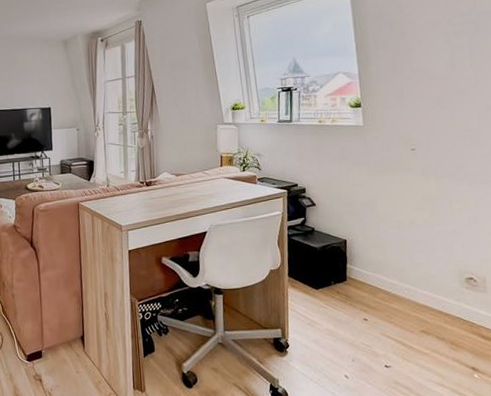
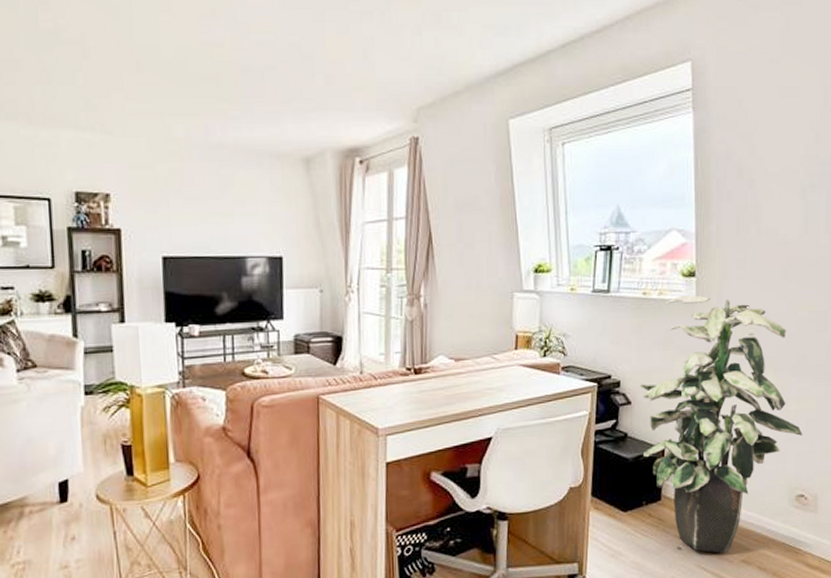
indoor plant: none [321,121,467,325] -> present [639,295,803,554]

